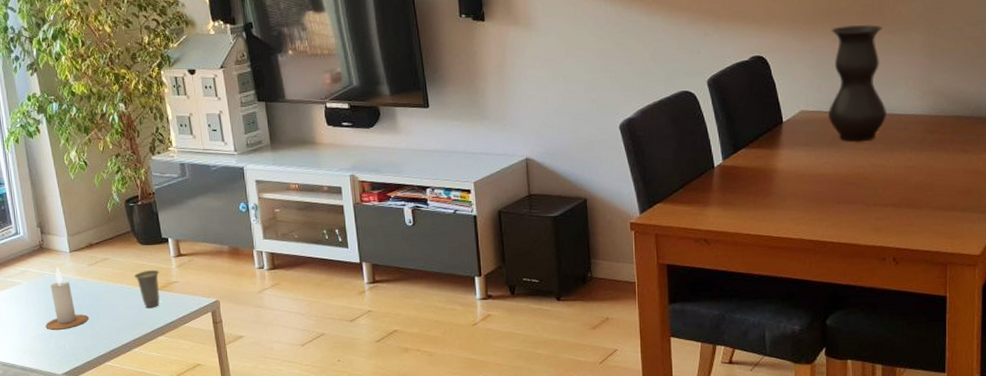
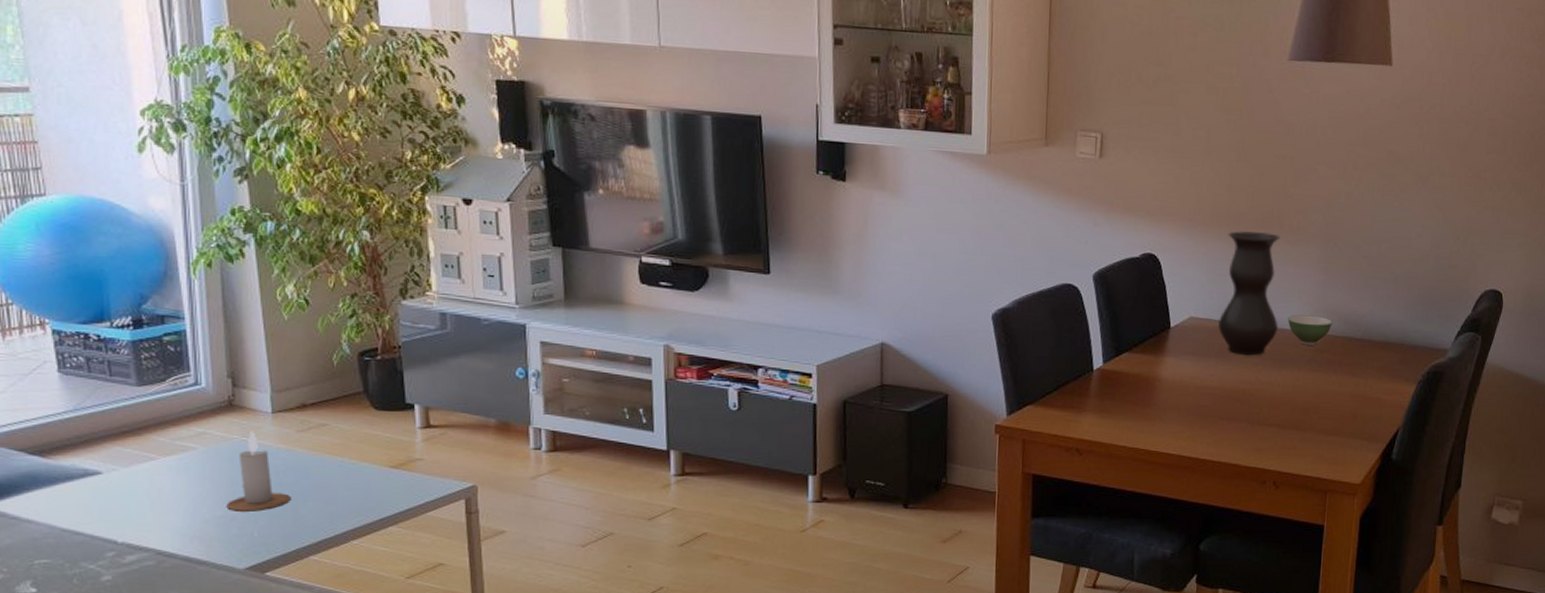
cup: present [134,270,160,309] -> none [361,443,398,491]
bowl: none [895,98,942,127] -> present [1287,315,1334,346]

